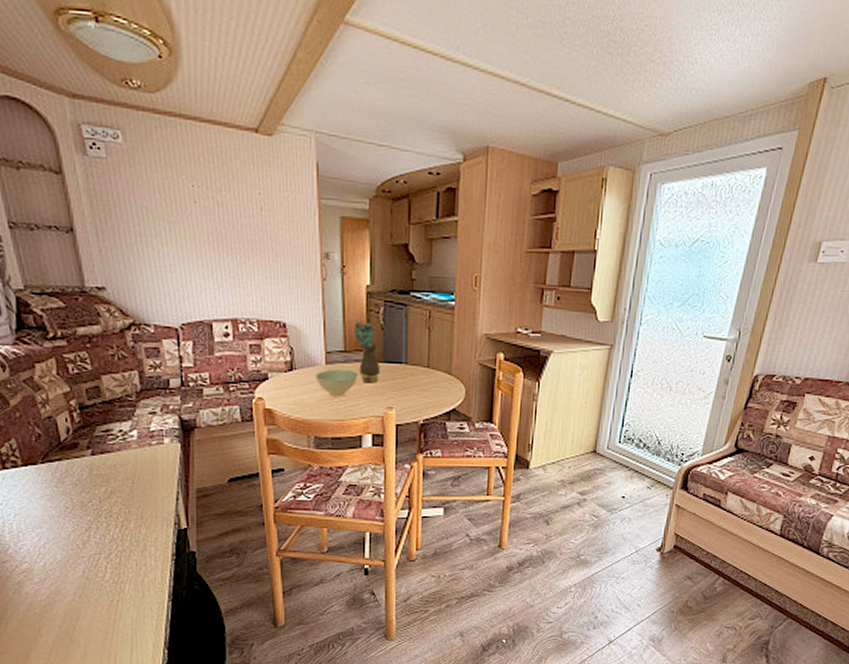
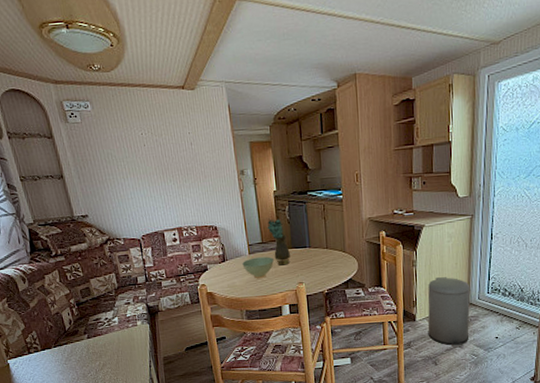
pedal bin: none [542,418,599,504] -> present [428,277,471,347]

